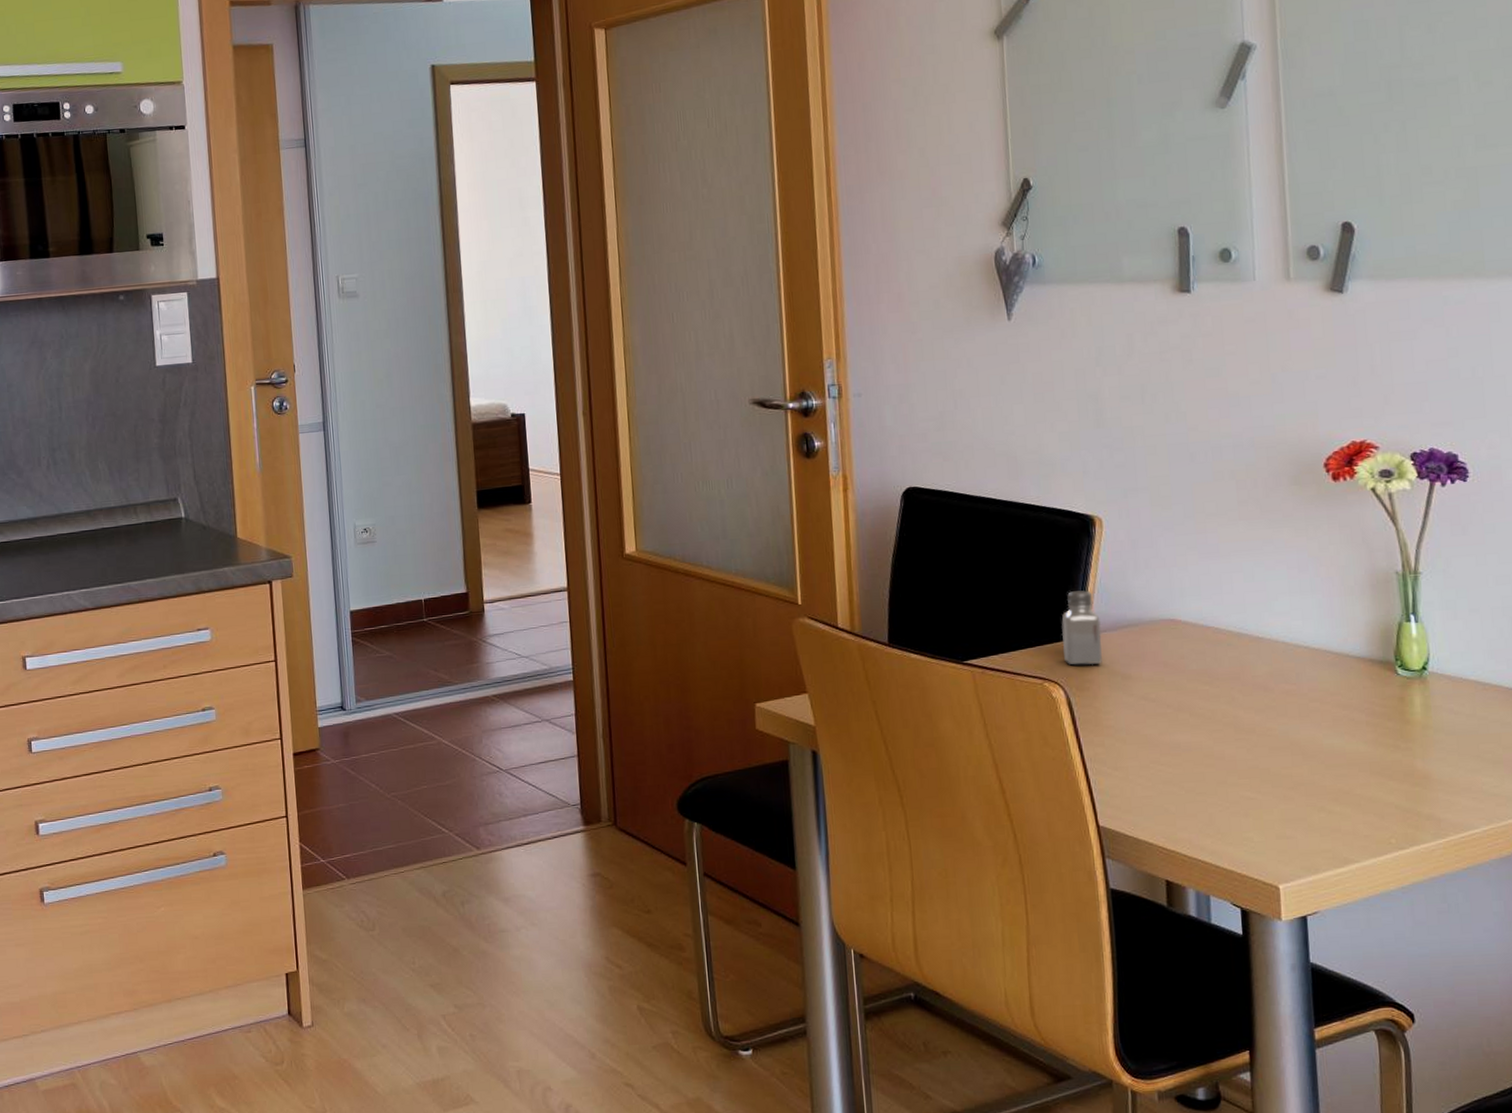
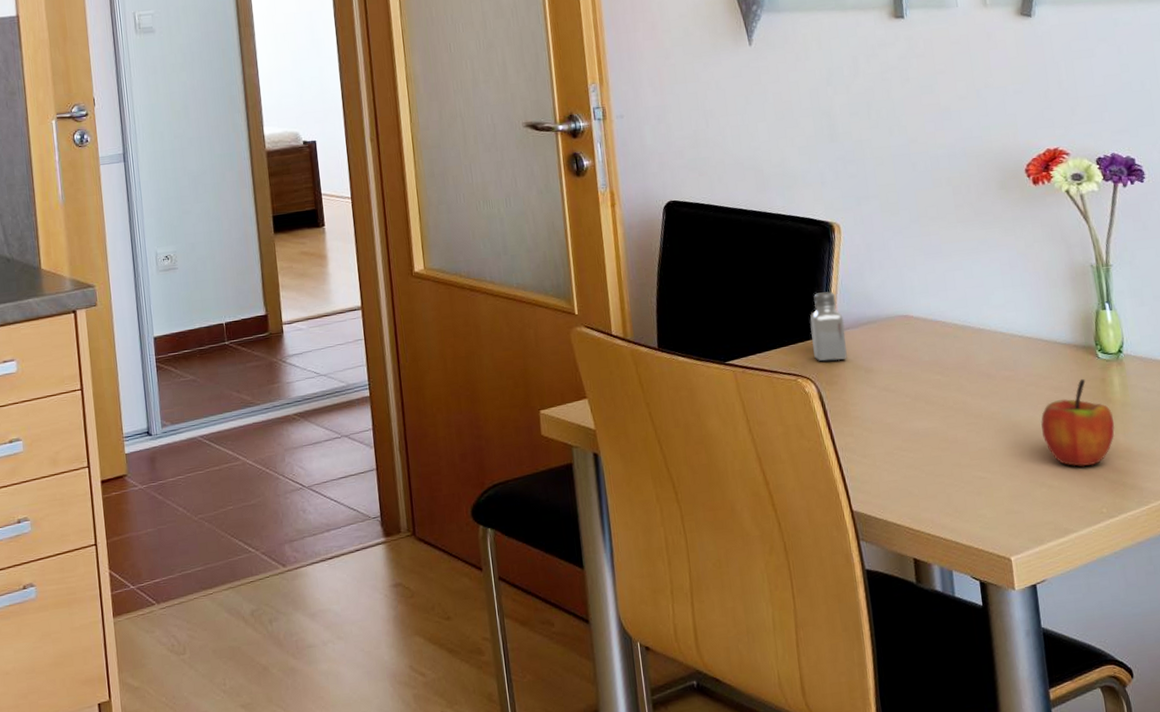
apple: none [1324,696,1412,793] -> present [1041,378,1115,467]

